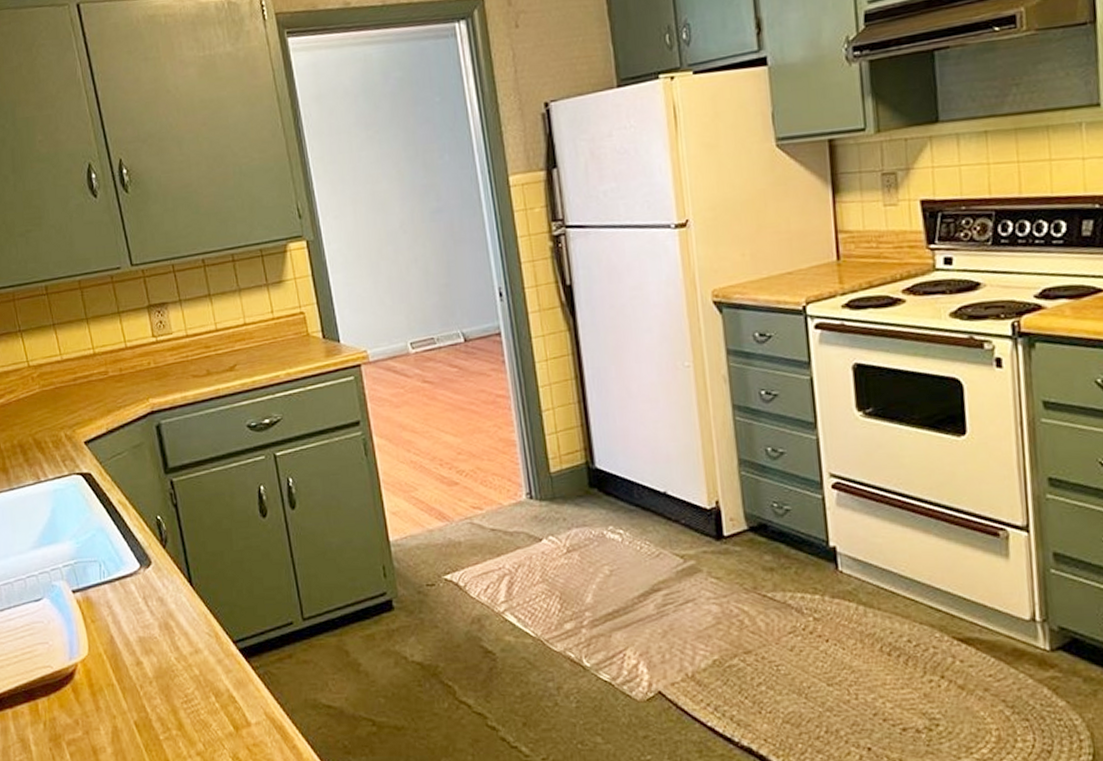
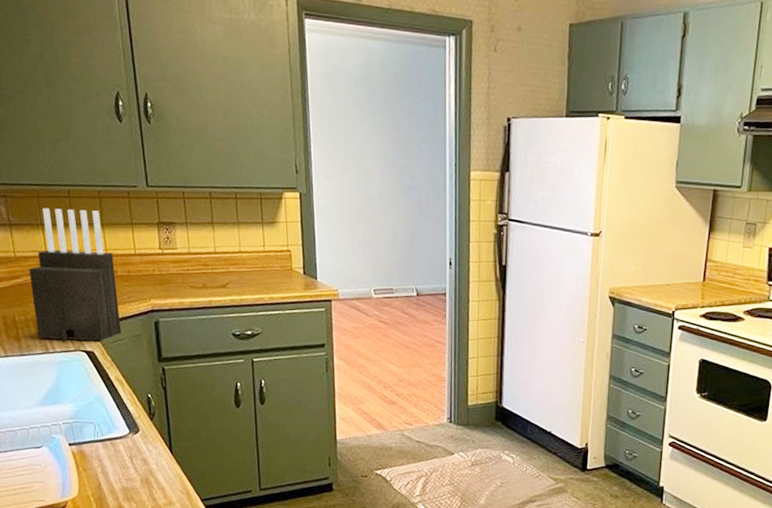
knife block: none [10,304,120,467] -> present [28,208,121,342]

